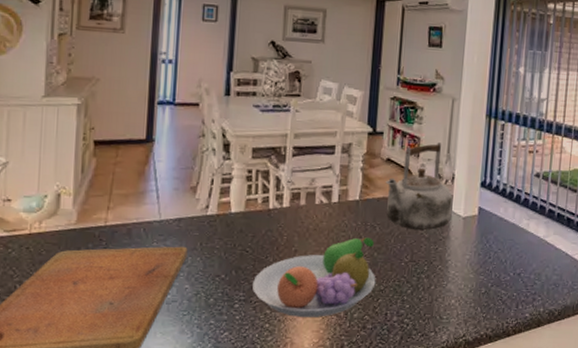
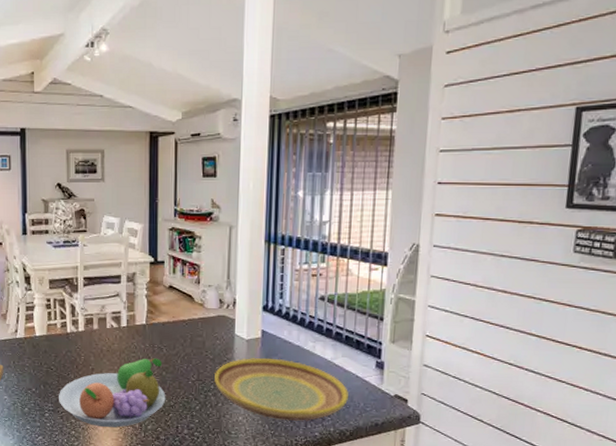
kettle: present [385,142,453,231] -> none [169,269,236,352]
plate: none [428,236,558,303] -> present [214,358,349,421]

